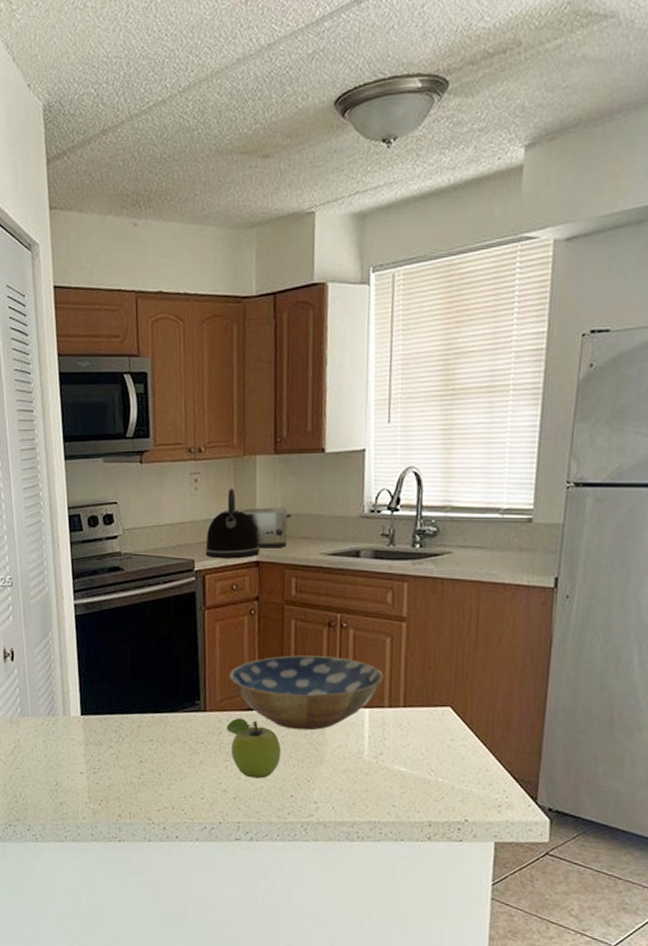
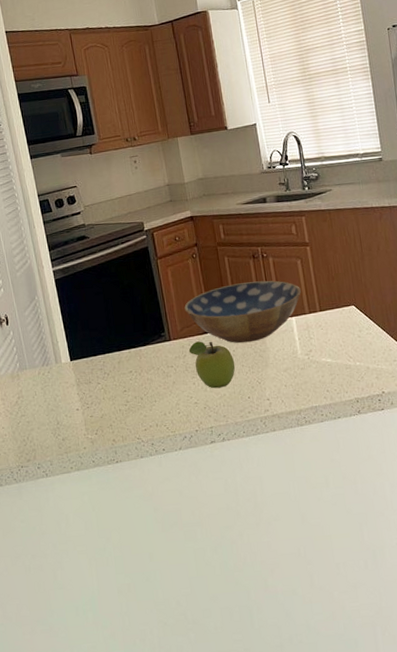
kettle: present [205,489,260,559] -> none [149,164,192,219]
toaster: present [238,506,292,549] -> none [170,173,212,206]

